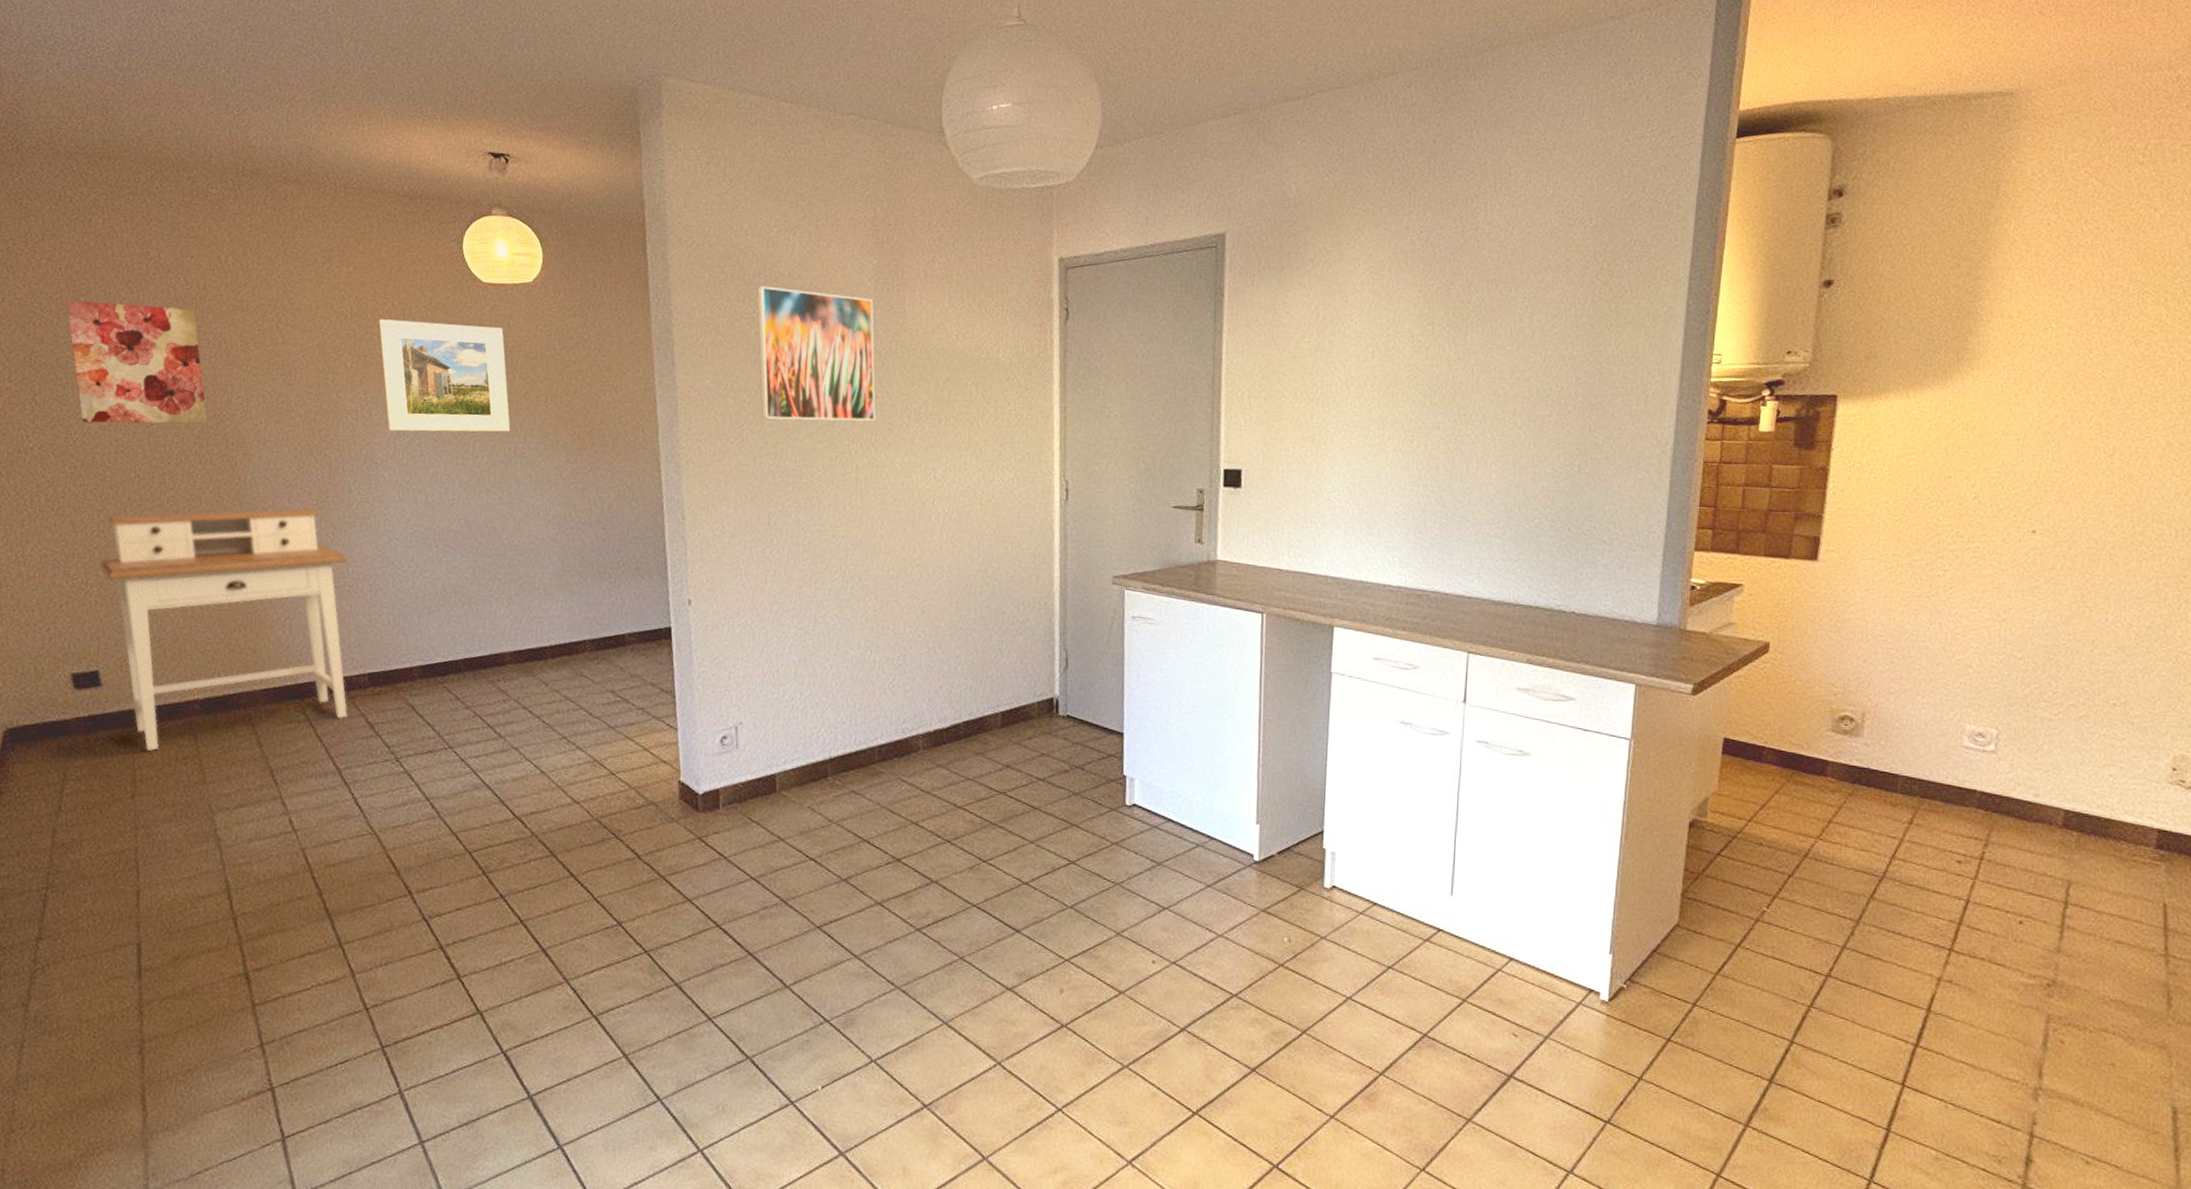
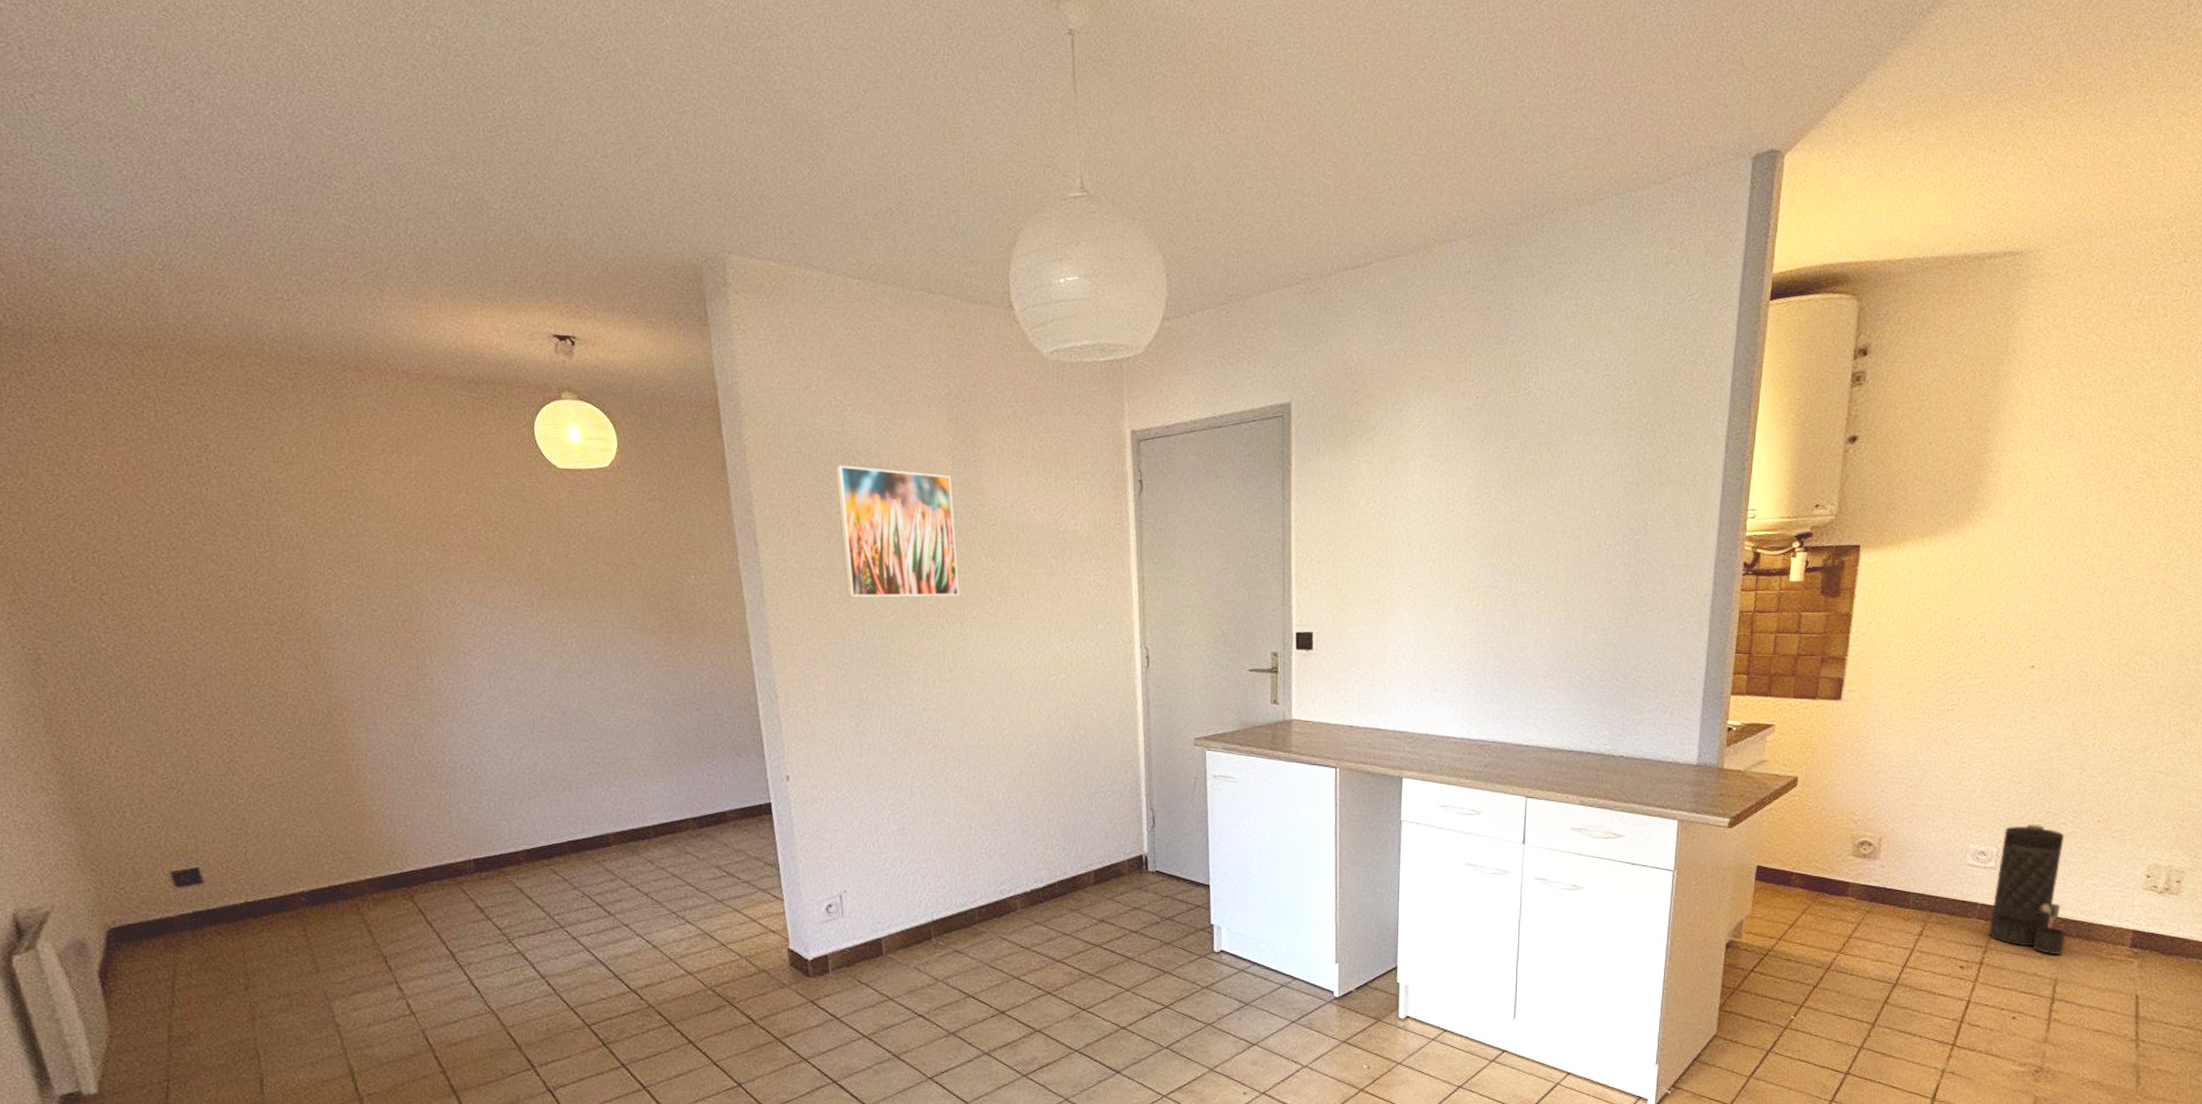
wall art: present [66,300,208,424] -> none [125,496,286,621]
desk: present [98,508,348,752] -> none [187,700,456,944]
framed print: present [378,319,511,432] -> none [453,508,598,621]
canister: none [1989,704,2079,853] -> present [1988,823,2066,955]

